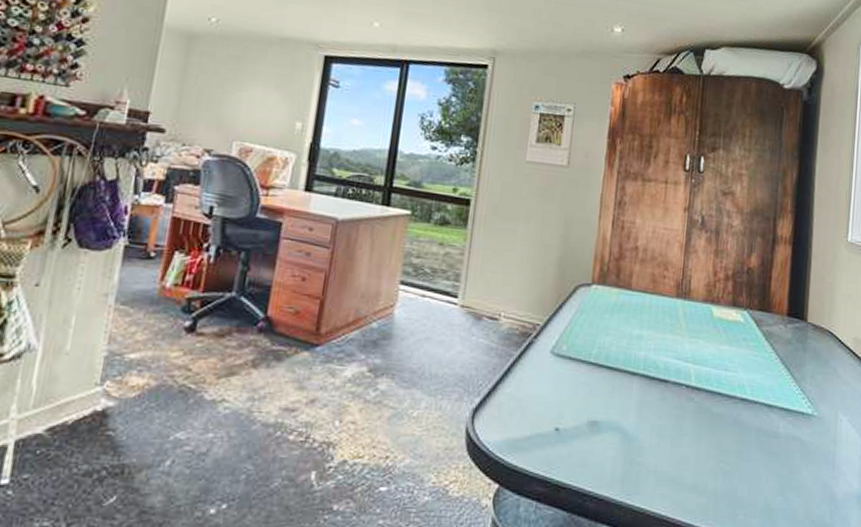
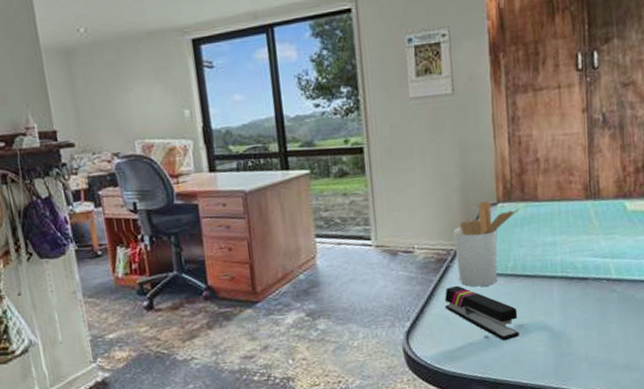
stapler: none [519,365,593,436] -> present [444,285,519,340]
utensil holder: none [540,279,613,371] -> present [453,201,520,287]

